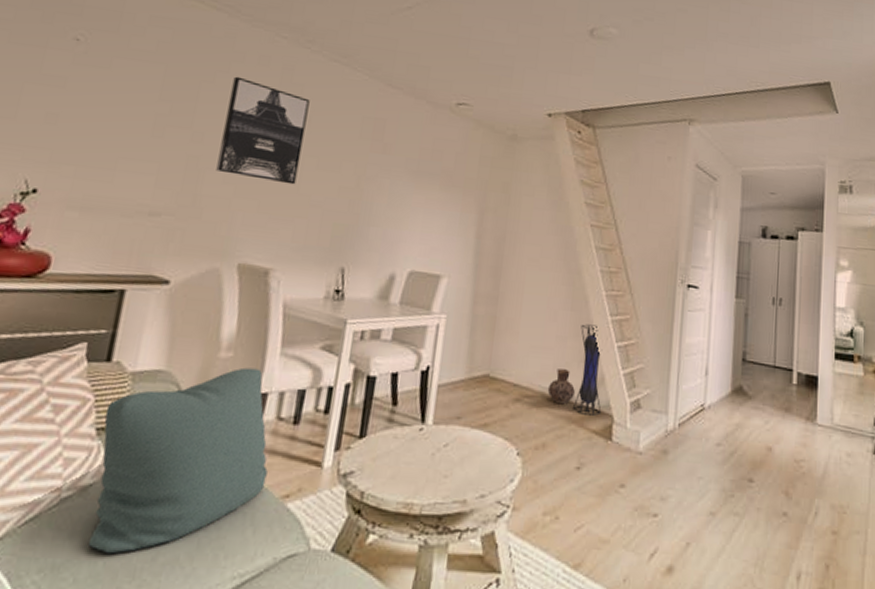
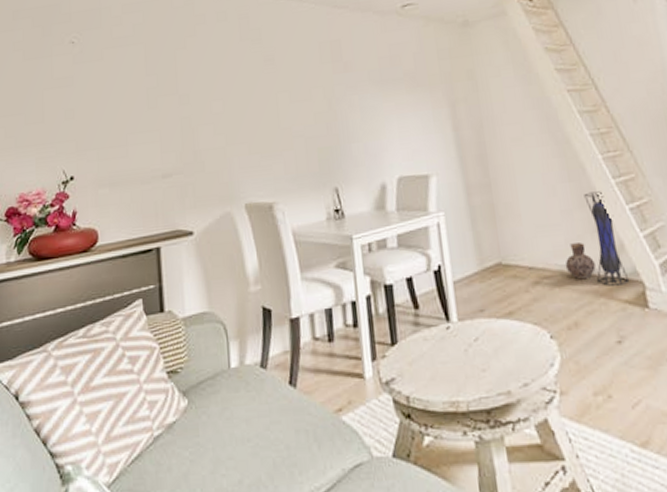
cushion: present [88,367,268,554] -> none [170,296,318,482]
wall art: present [216,76,310,185] -> none [200,36,276,127]

